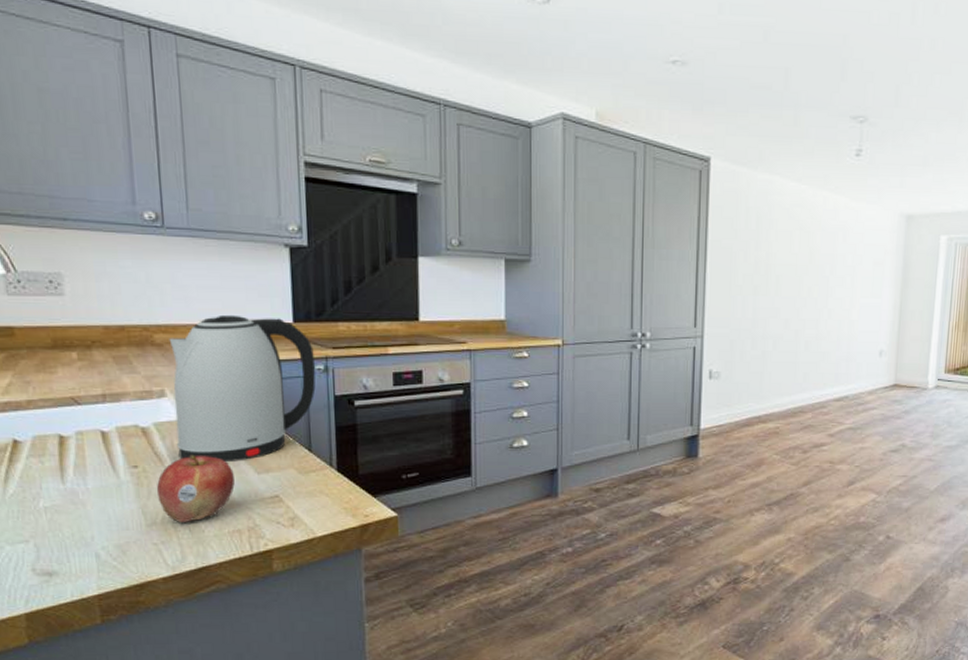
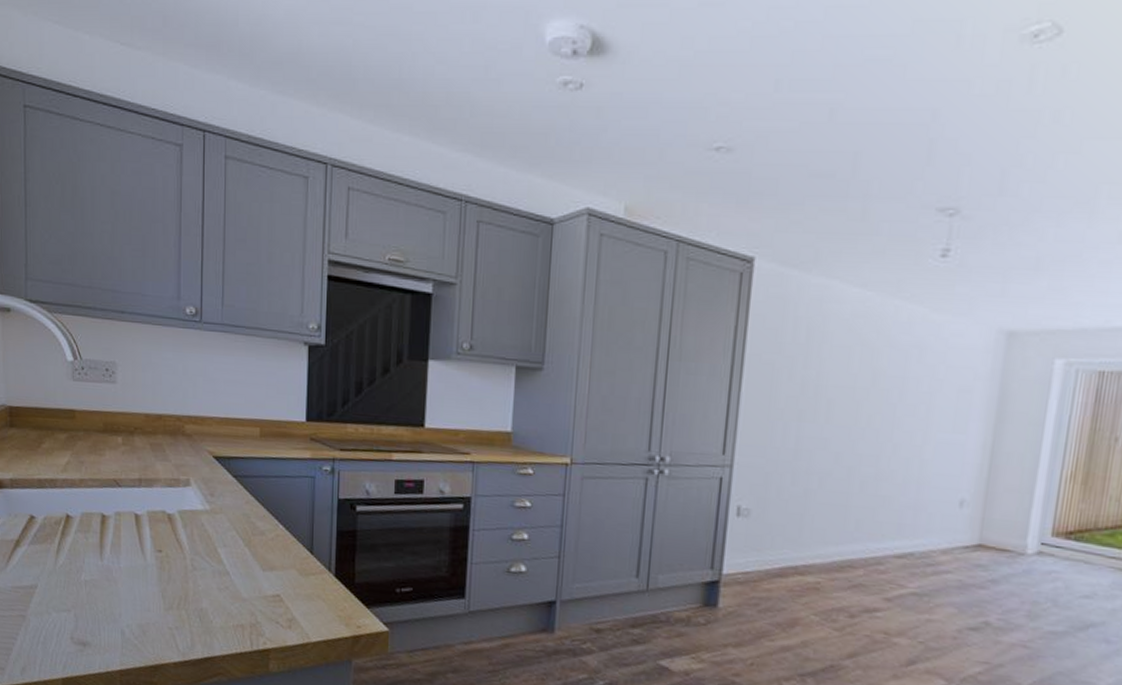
fruit: present [156,455,235,522] -> none [175,545,242,611]
kettle: present [169,314,316,463] -> none [195,409,322,556]

